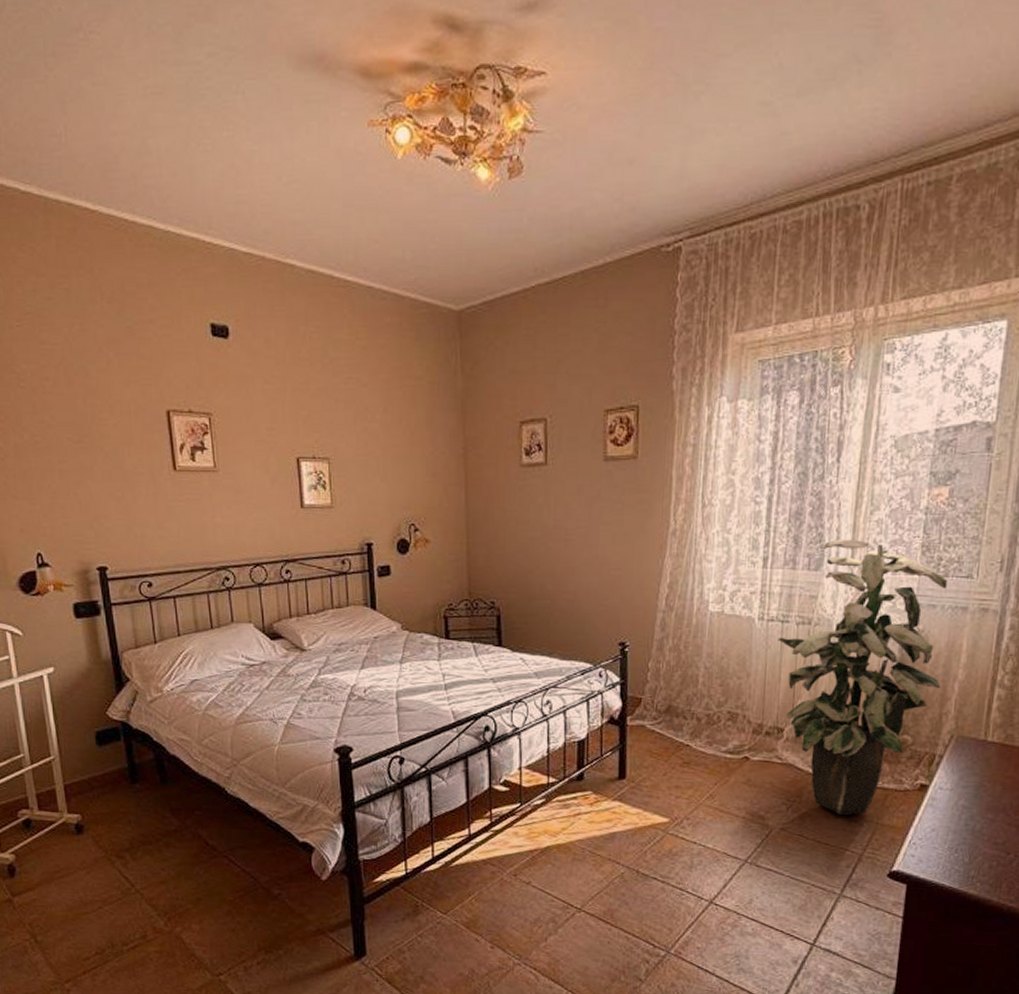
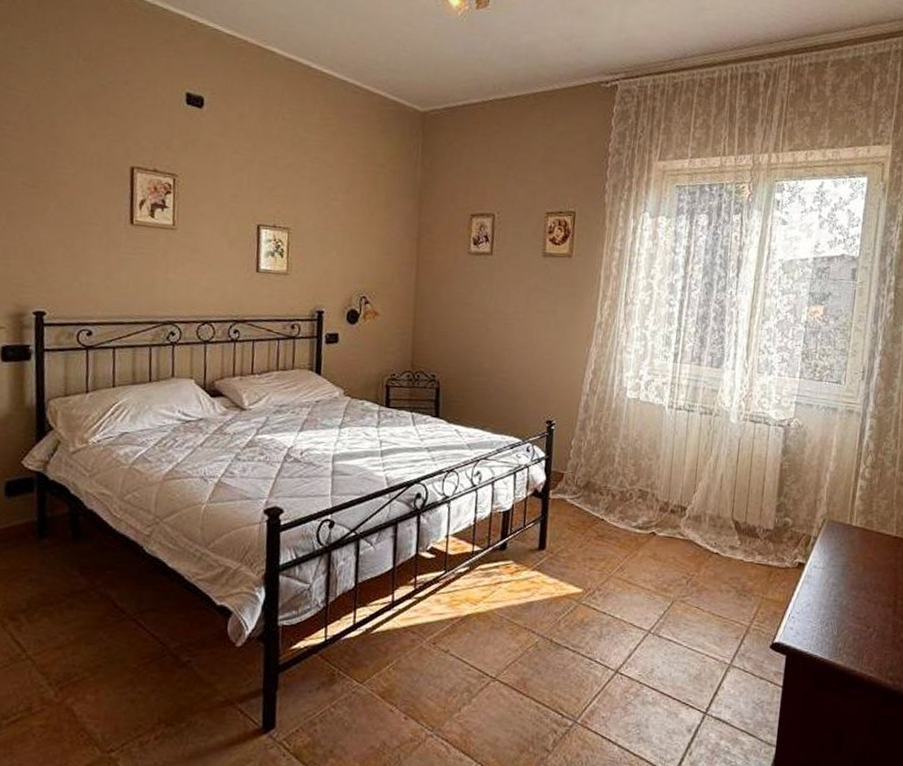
indoor plant: present [777,539,948,815] -> none [684,342,822,589]

